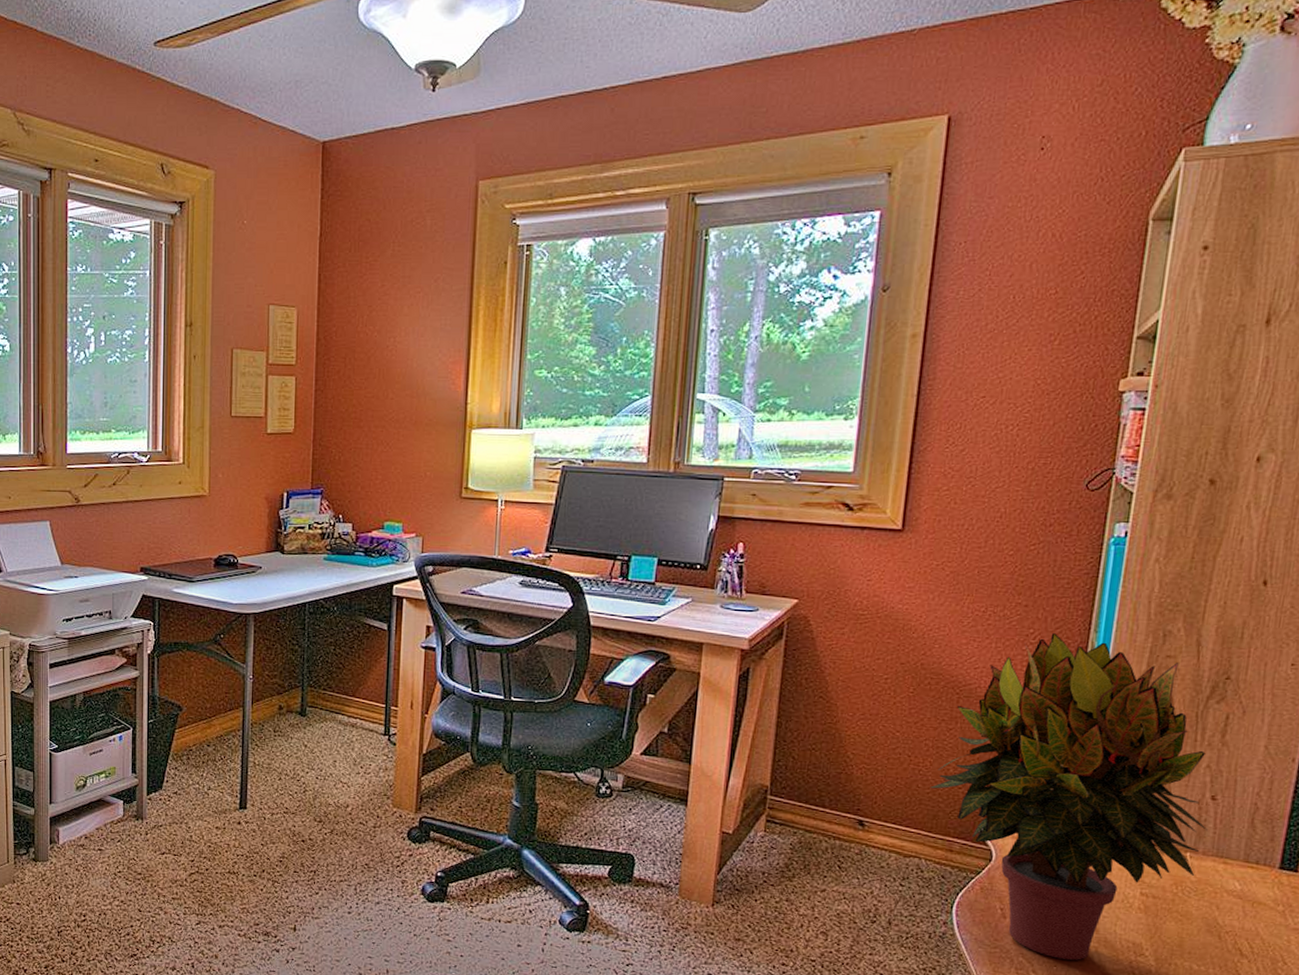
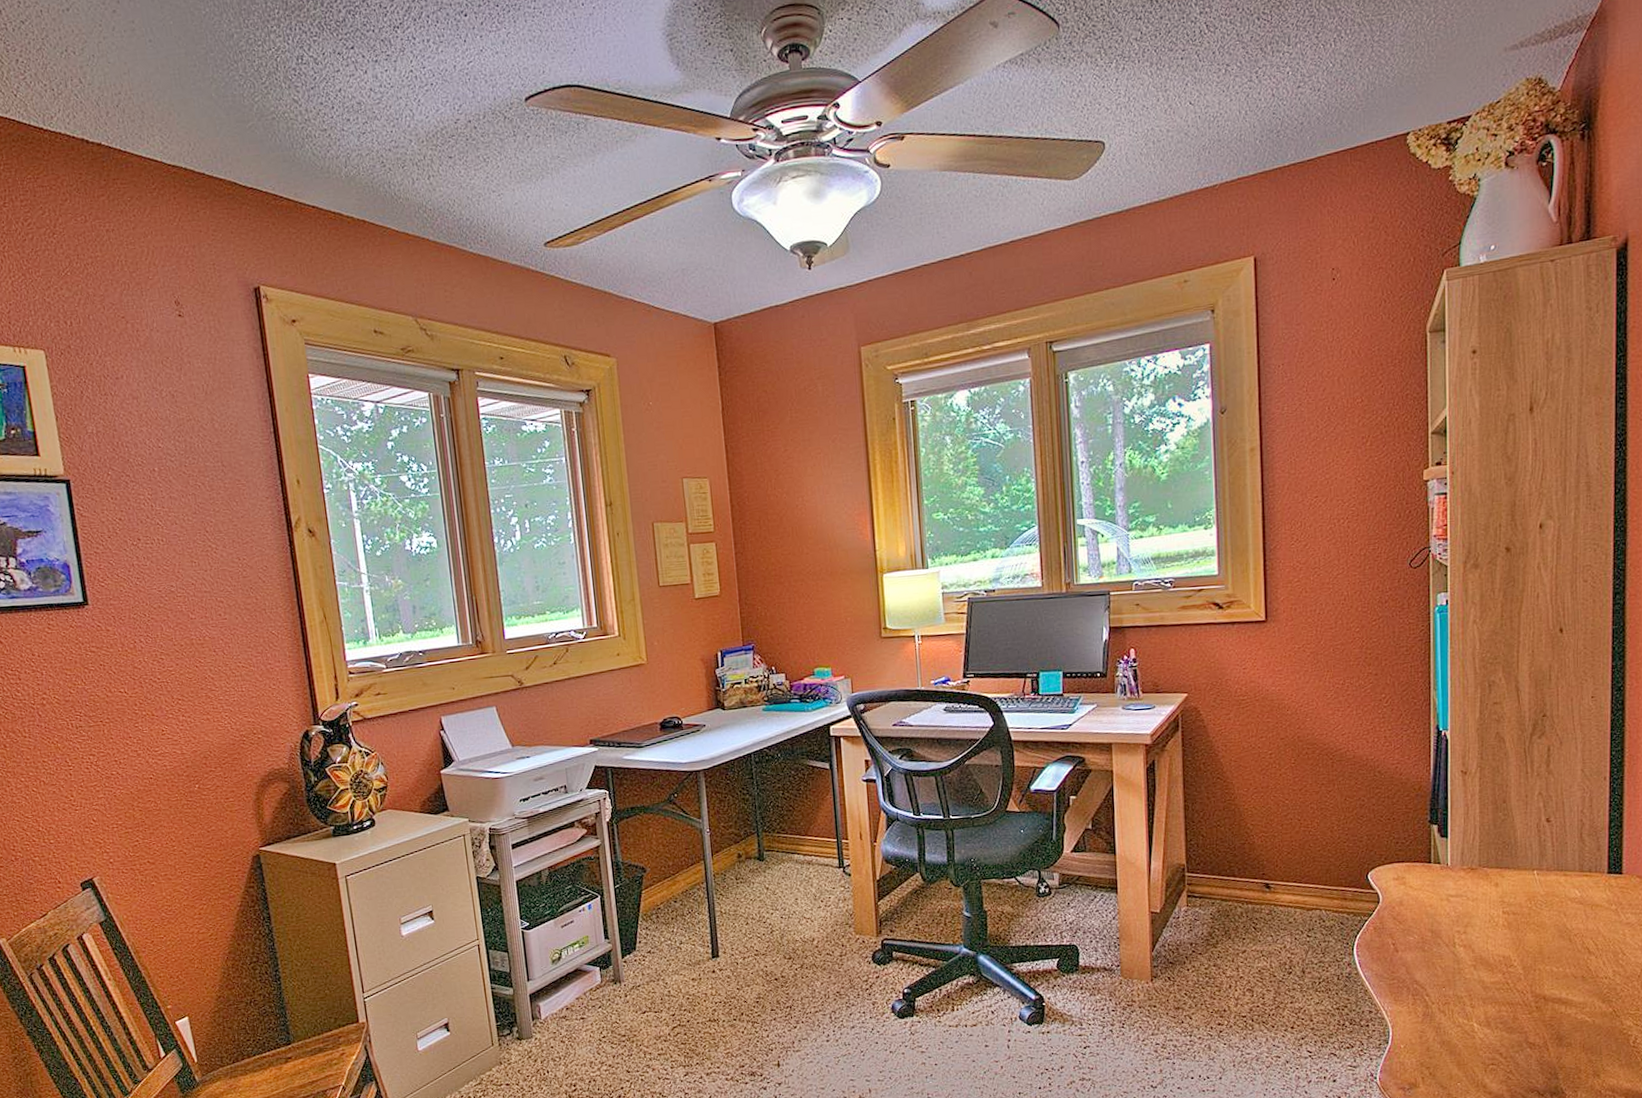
potted plant: present [930,633,1208,960] -> none [1320,695,1548,981]

